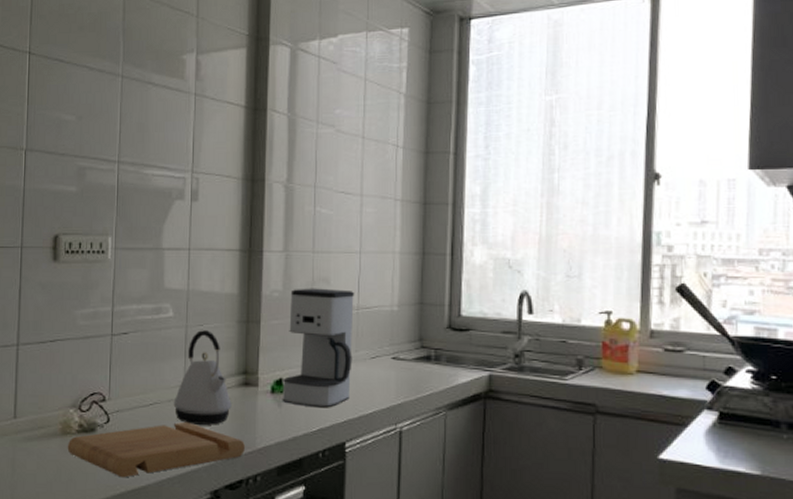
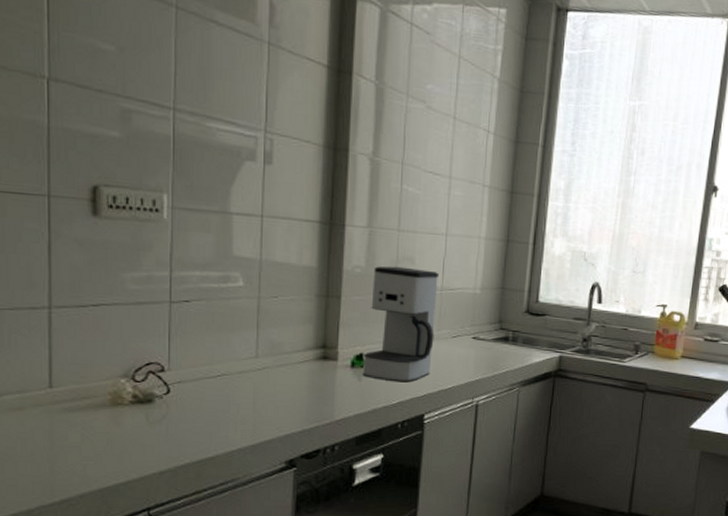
cutting board: present [67,421,246,478] -> none [119,393,324,449]
kettle: present [173,330,232,425] -> none [244,302,309,397]

